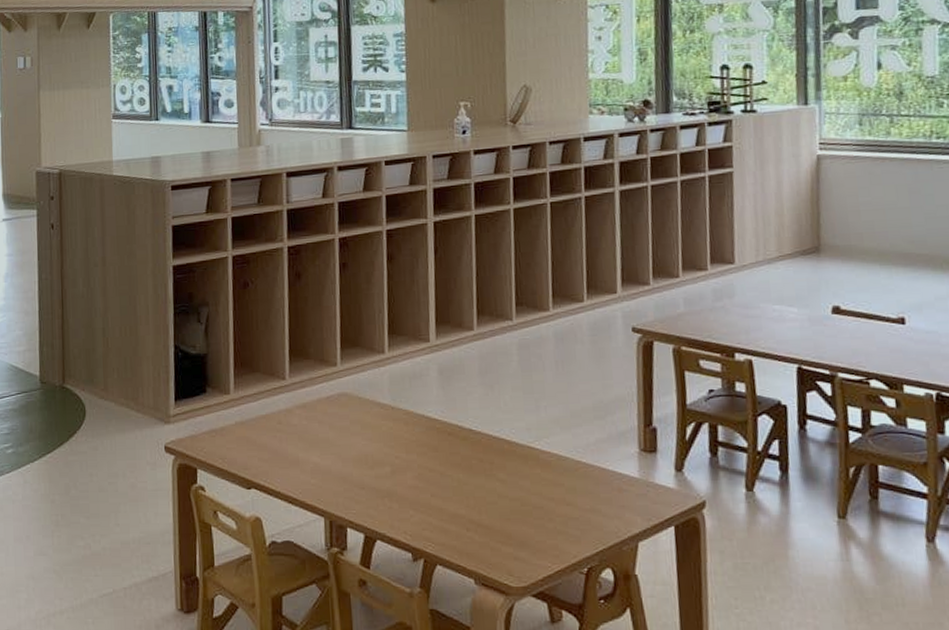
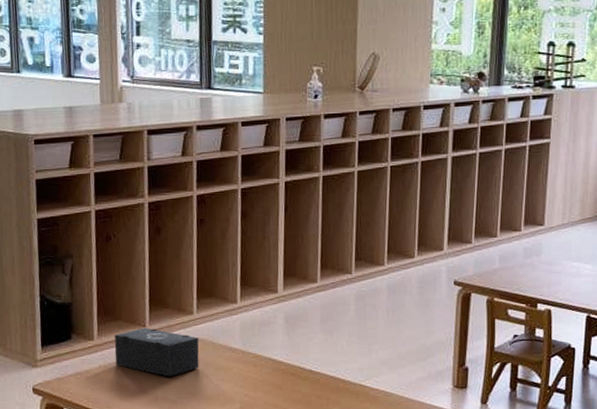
first aid kit: none [252,380,344,436] -> present [114,327,199,377]

